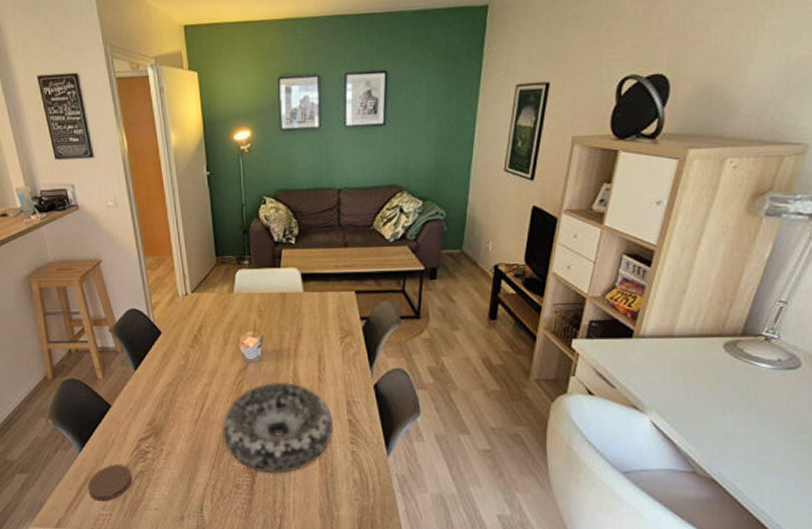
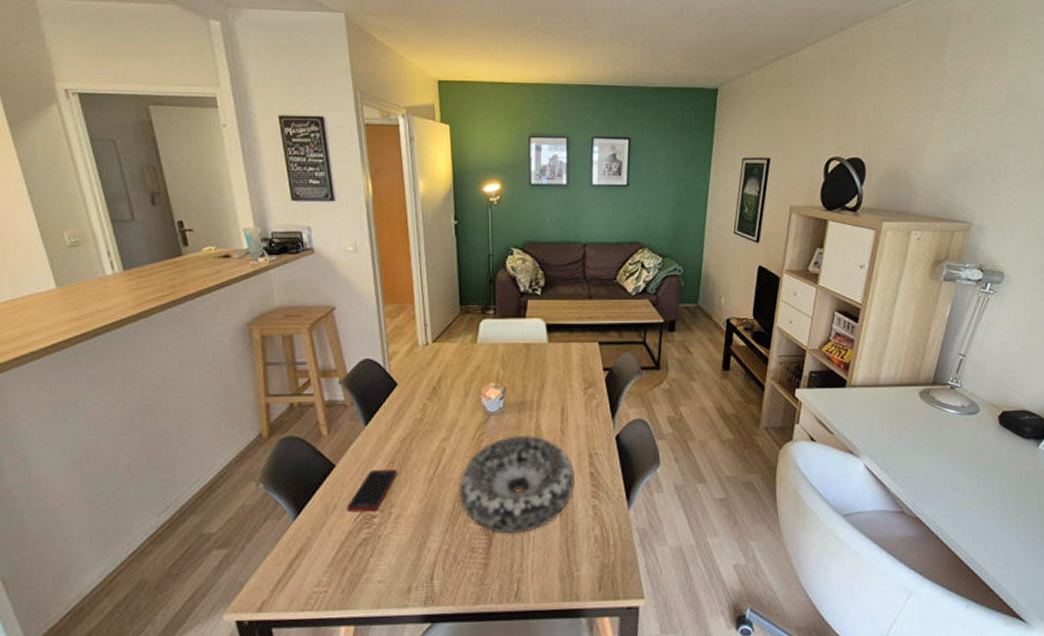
coaster: present [88,465,132,502] -> none [301,532,354,577]
cell phone: none [123,411,166,448] -> present [347,470,398,513]

